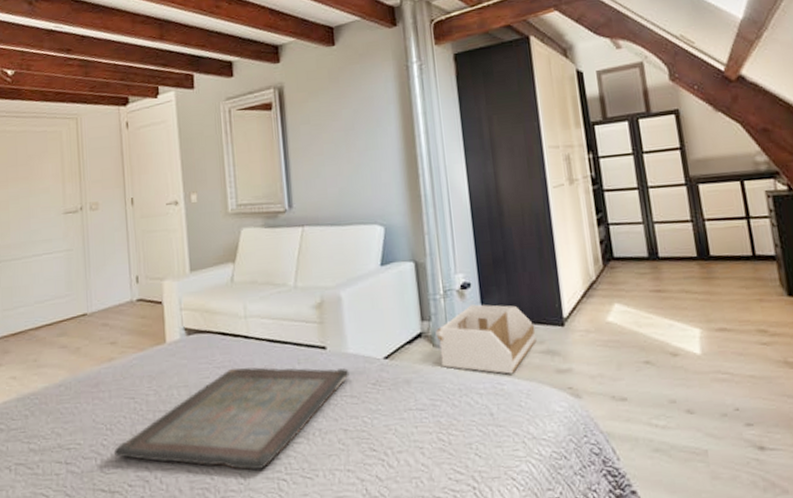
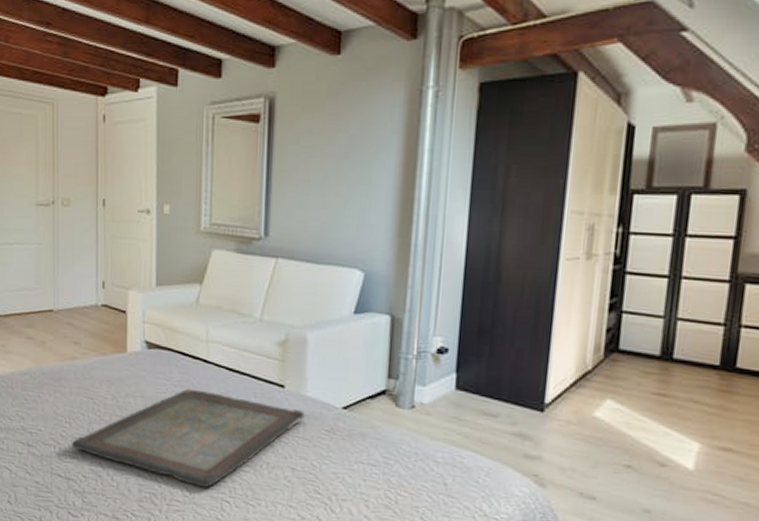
storage bin: present [435,304,537,374] -> none [401,371,511,449]

